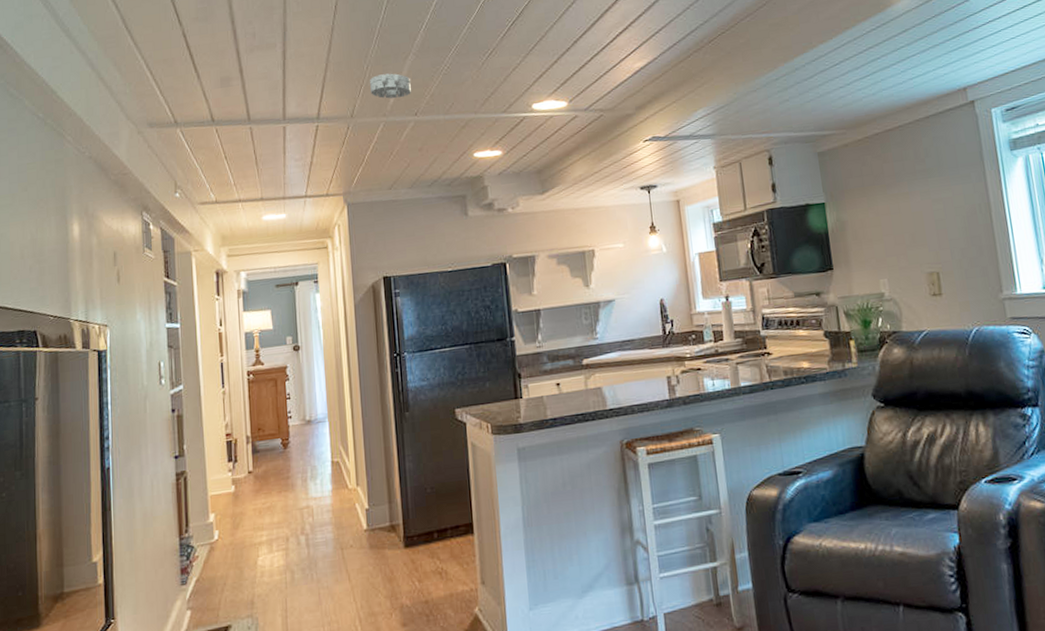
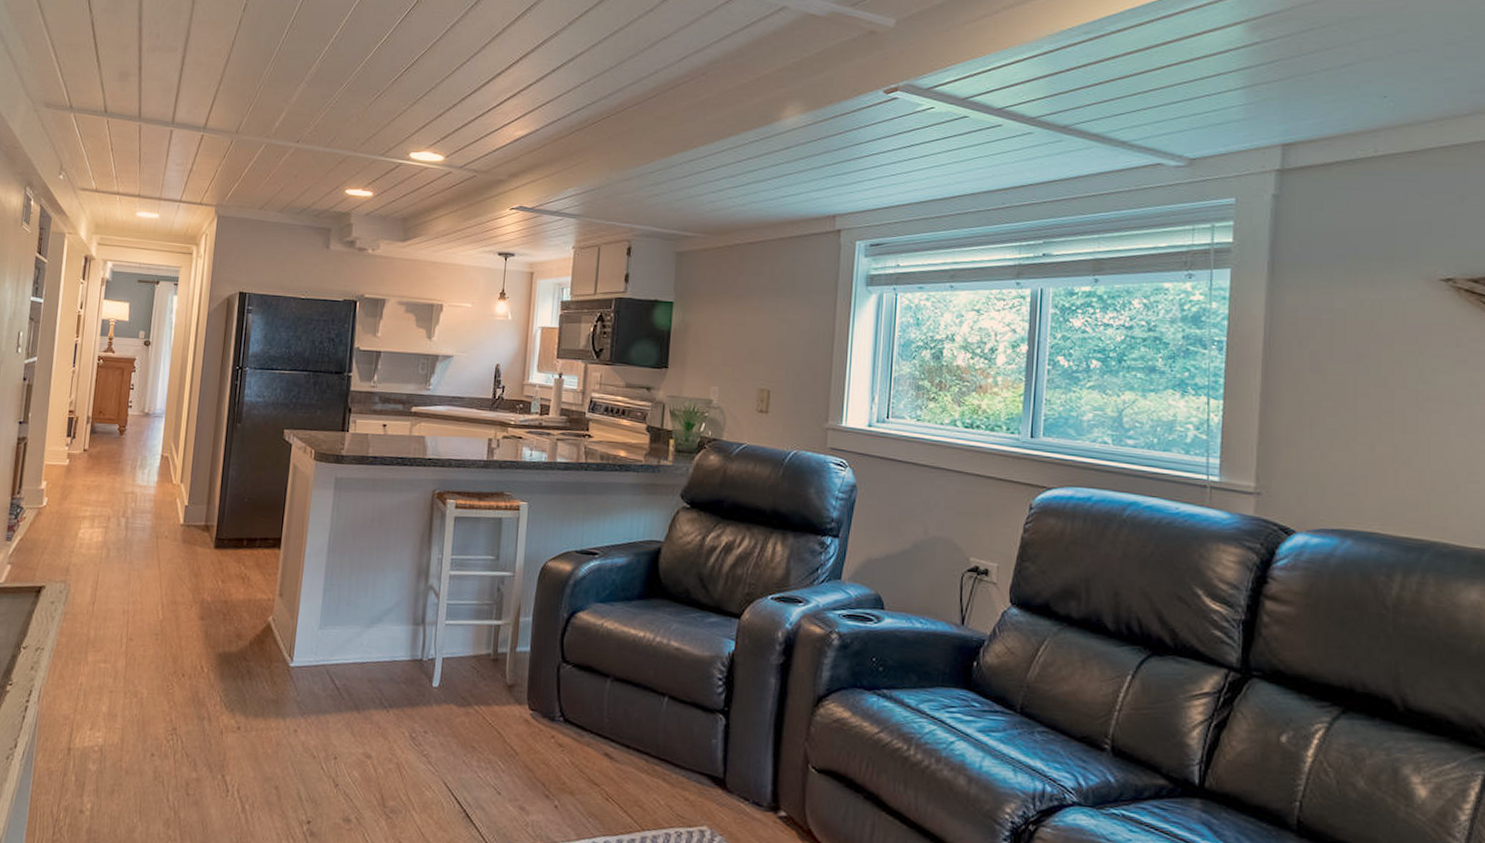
smoke detector: present [370,73,411,99] -> none [259,96,298,123]

